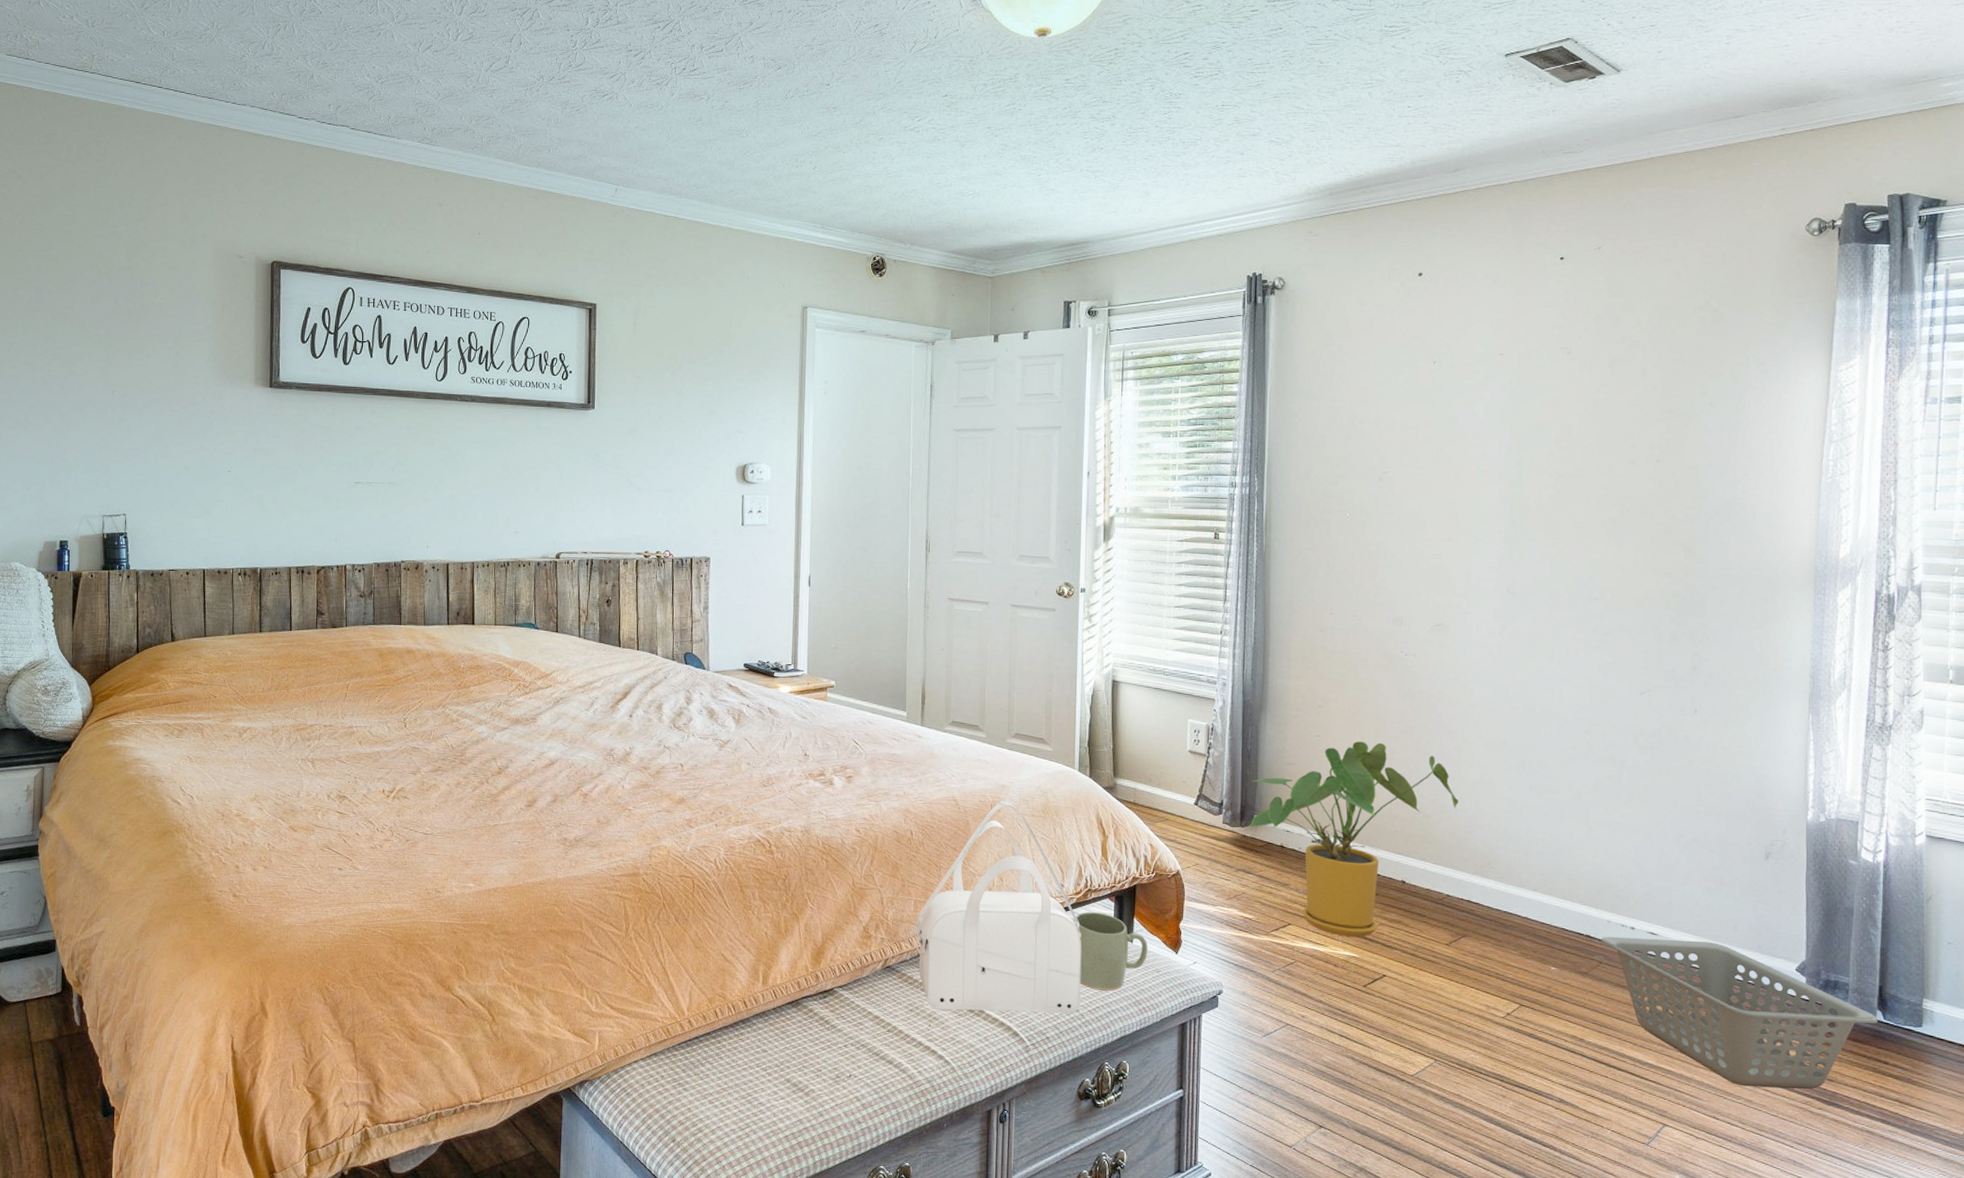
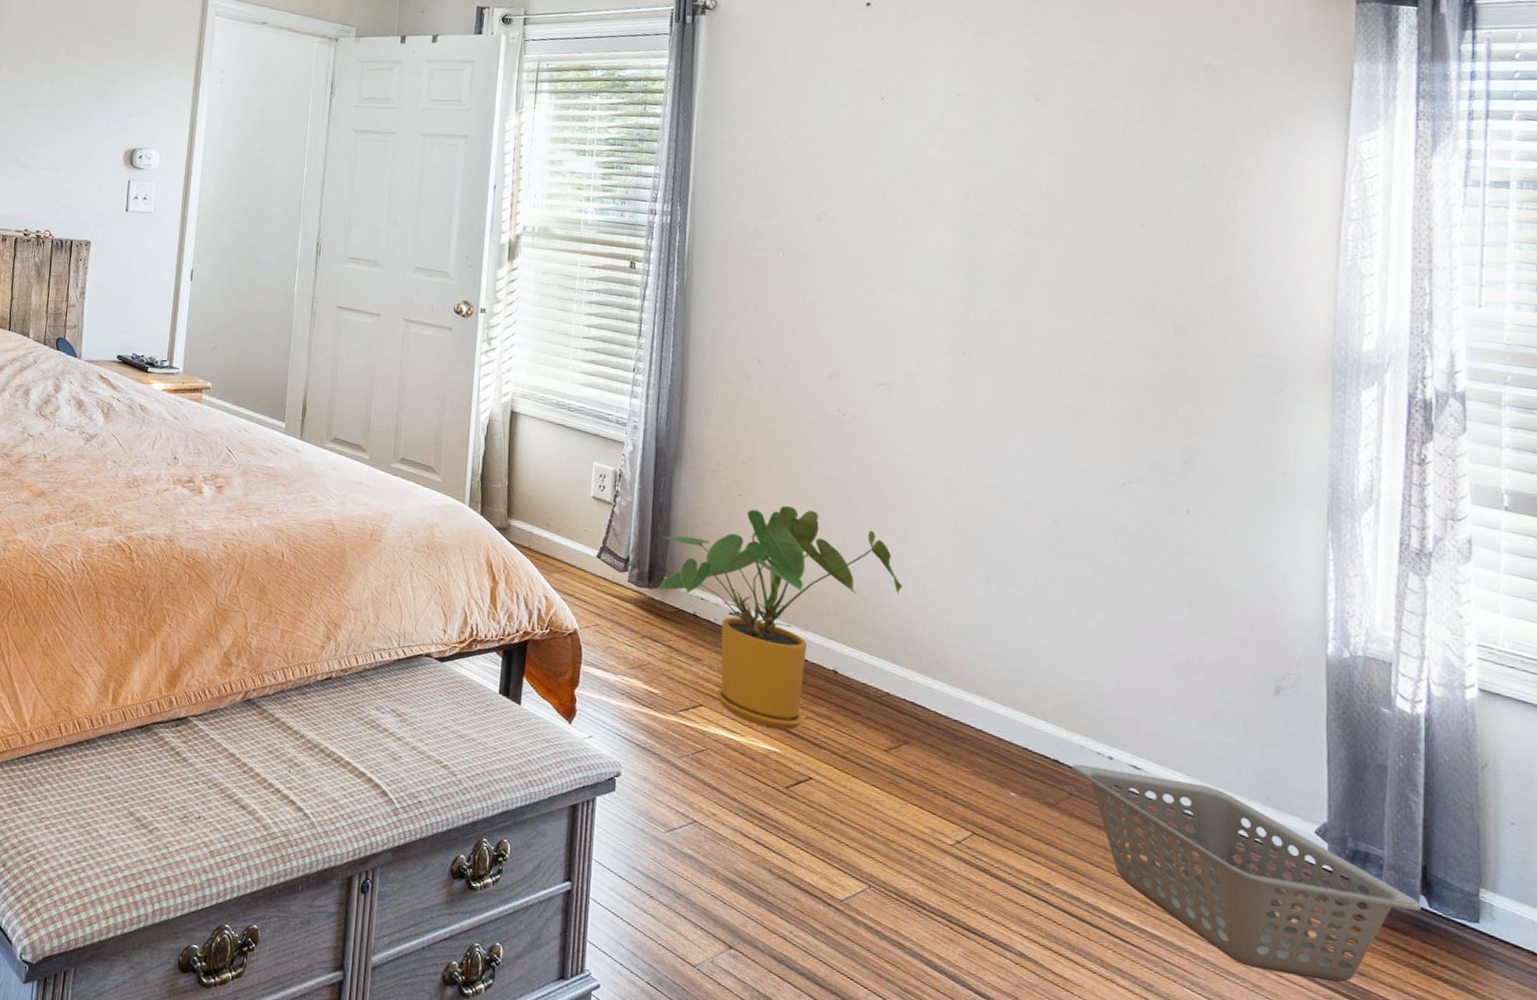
handbag: present [913,800,1082,1014] -> none [277,529,464,778]
mug: present [1076,912,1148,991] -> none [458,664,538,758]

